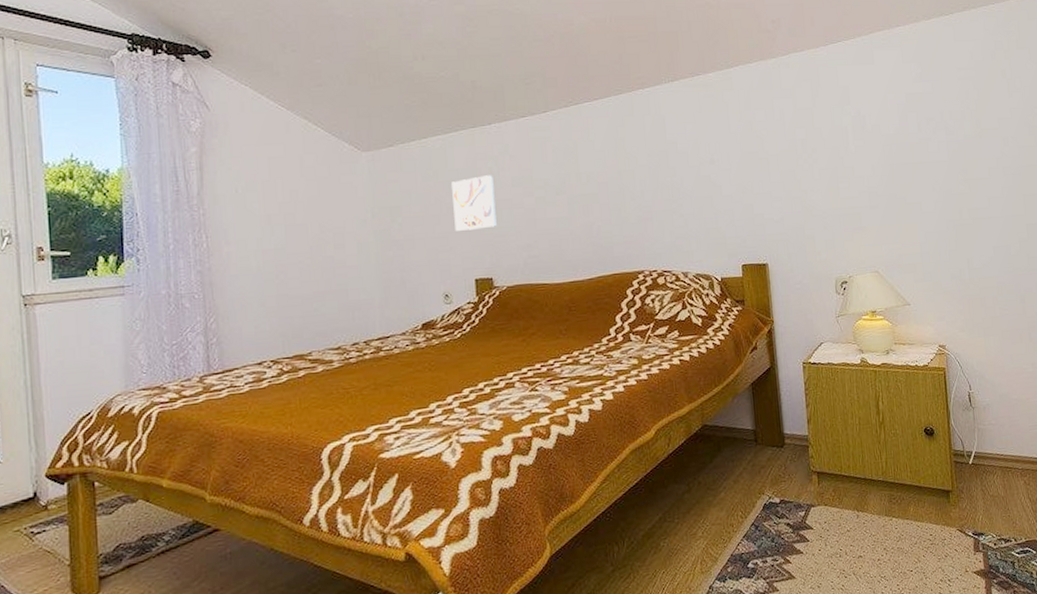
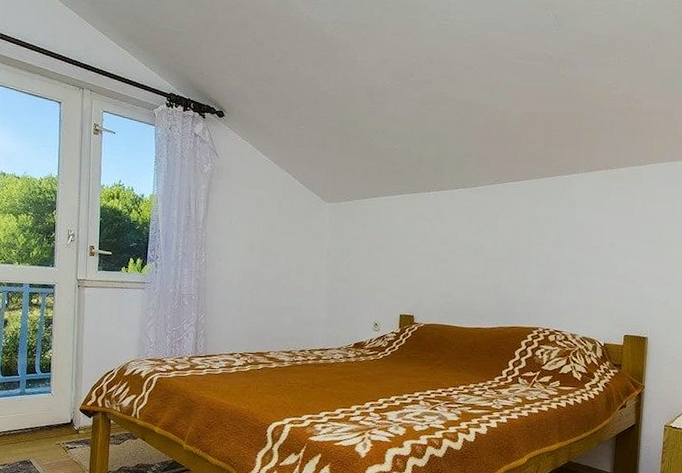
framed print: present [452,175,497,231] -> none [390,233,426,276]

